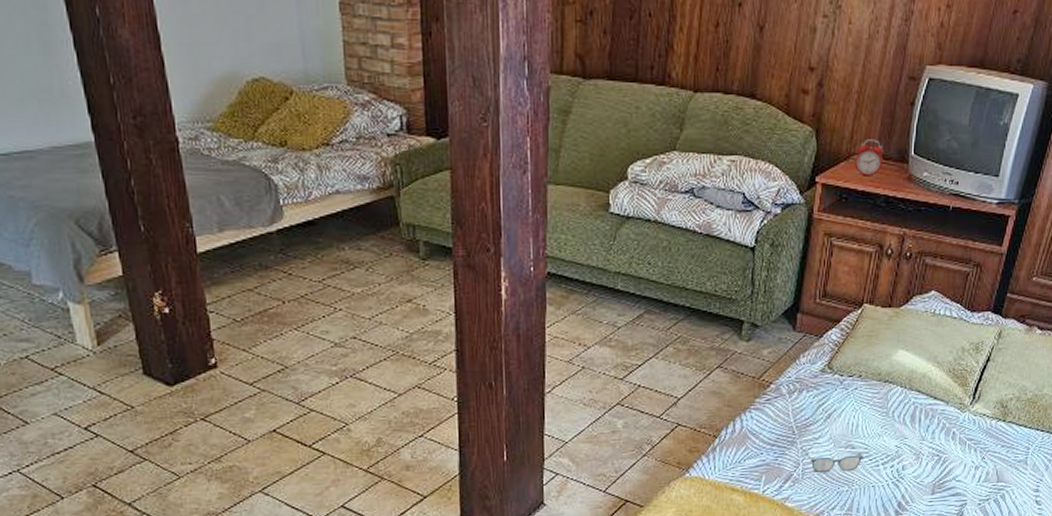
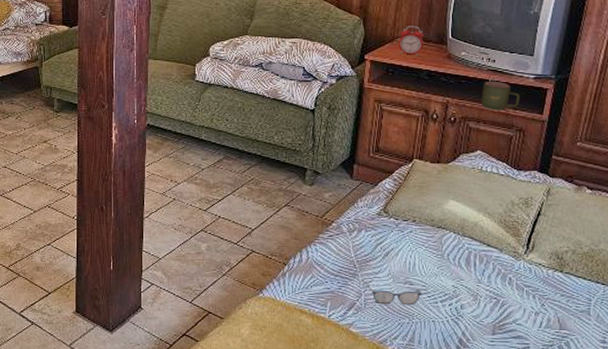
mug: none [940,207,981,244] -> present [481,81,520,112]

